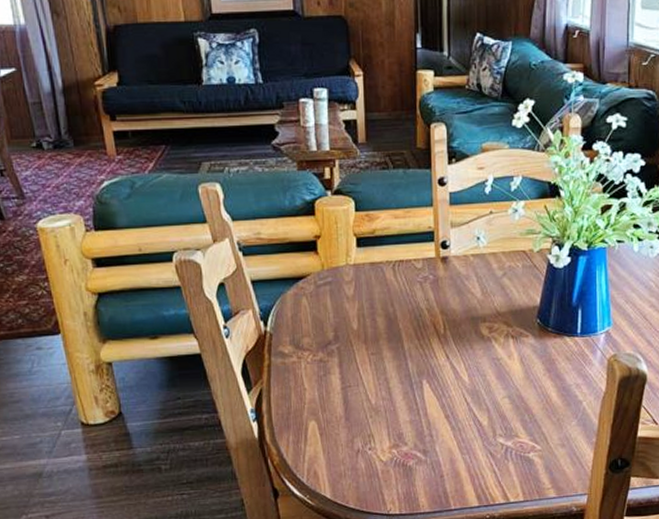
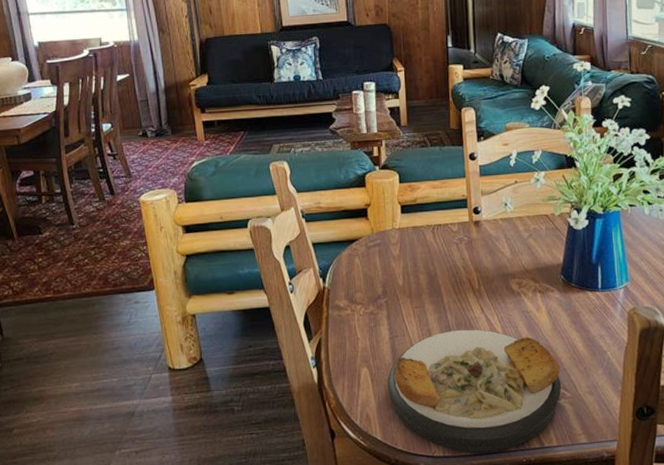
plate: none [338,378,532,509] -> present [387,329,562,452]

